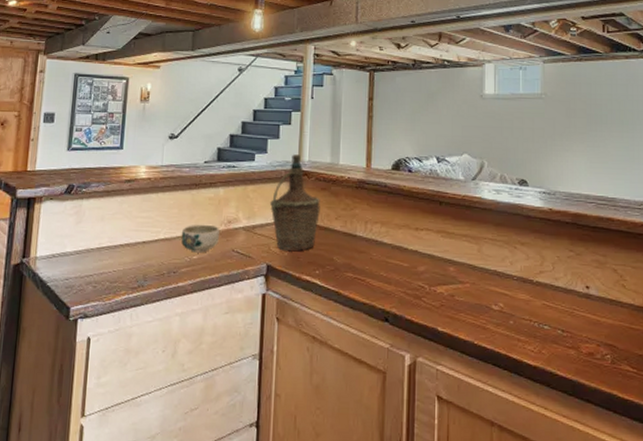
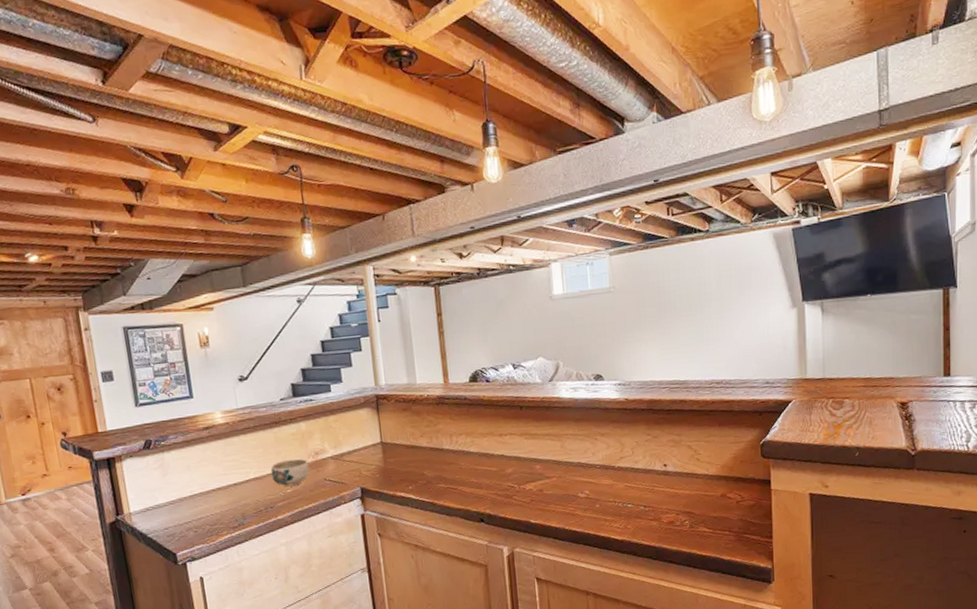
bottle: present [269,154,320,252] -> none [353,379,405,473]

